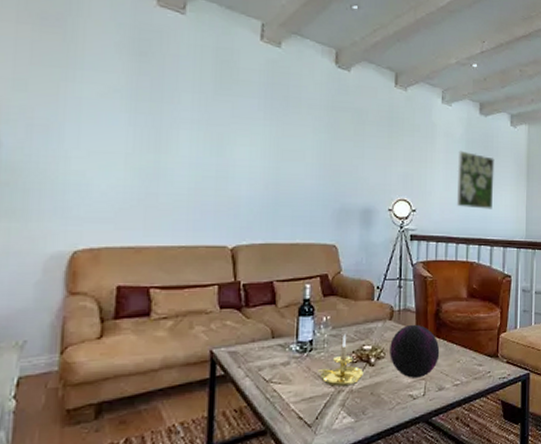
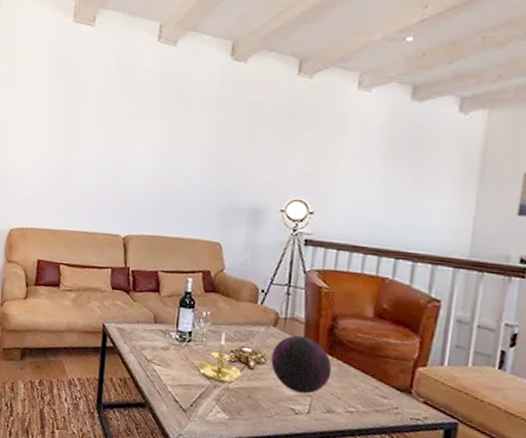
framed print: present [456,150,495,210] -> none [367,145,429,217]

